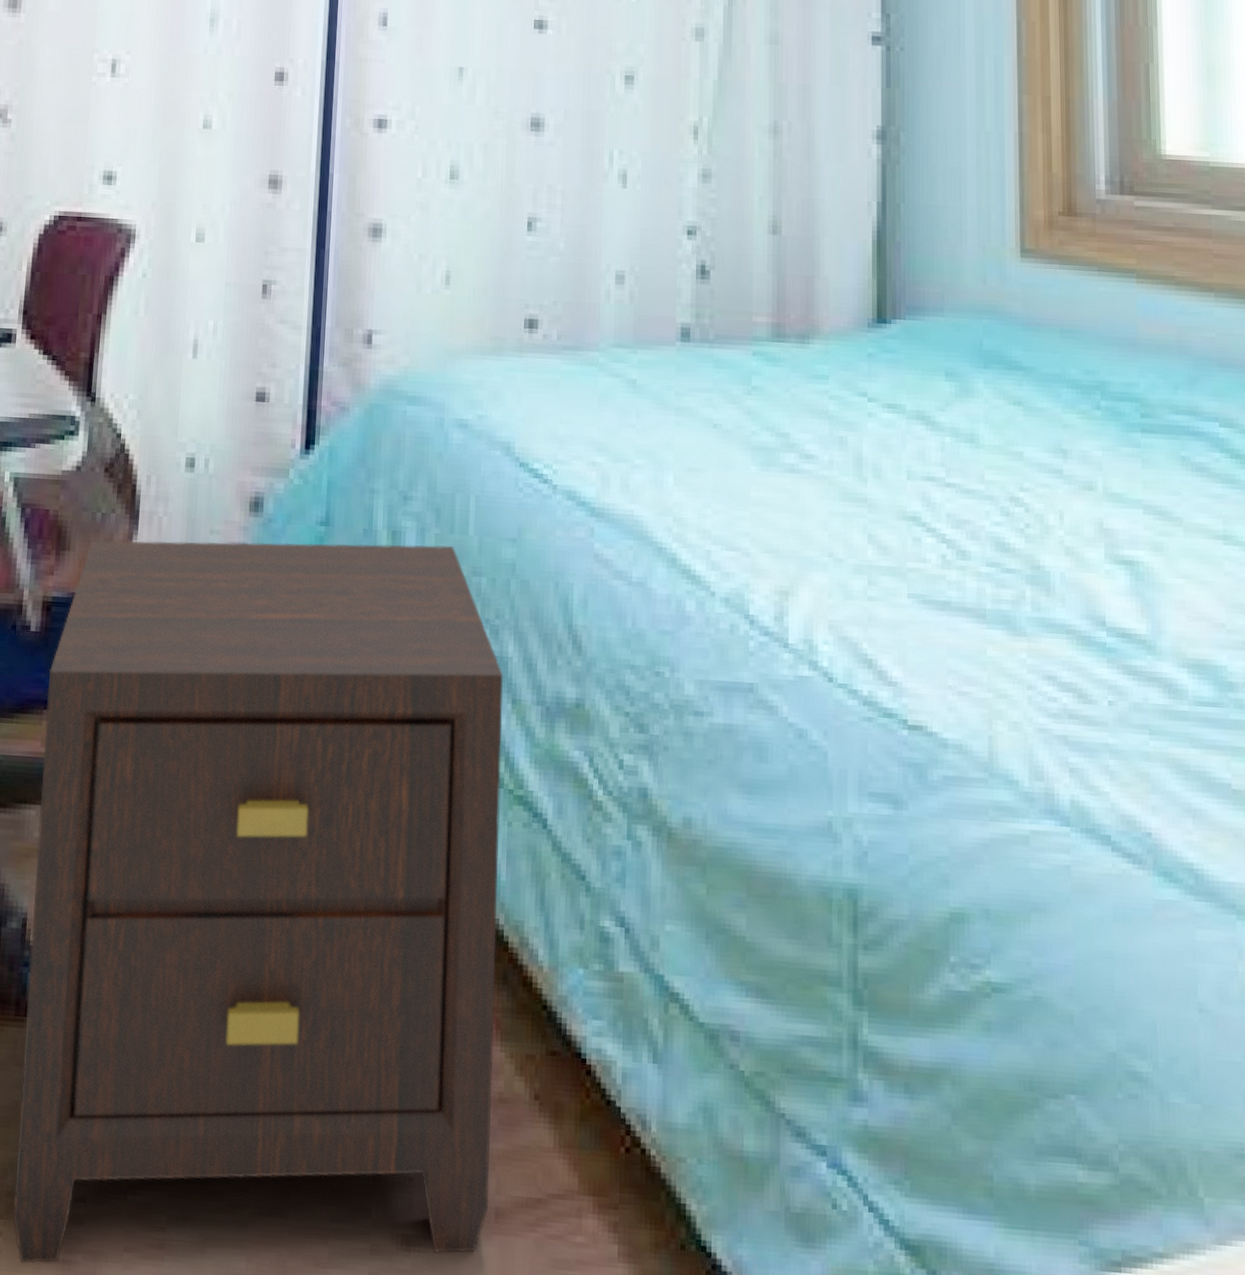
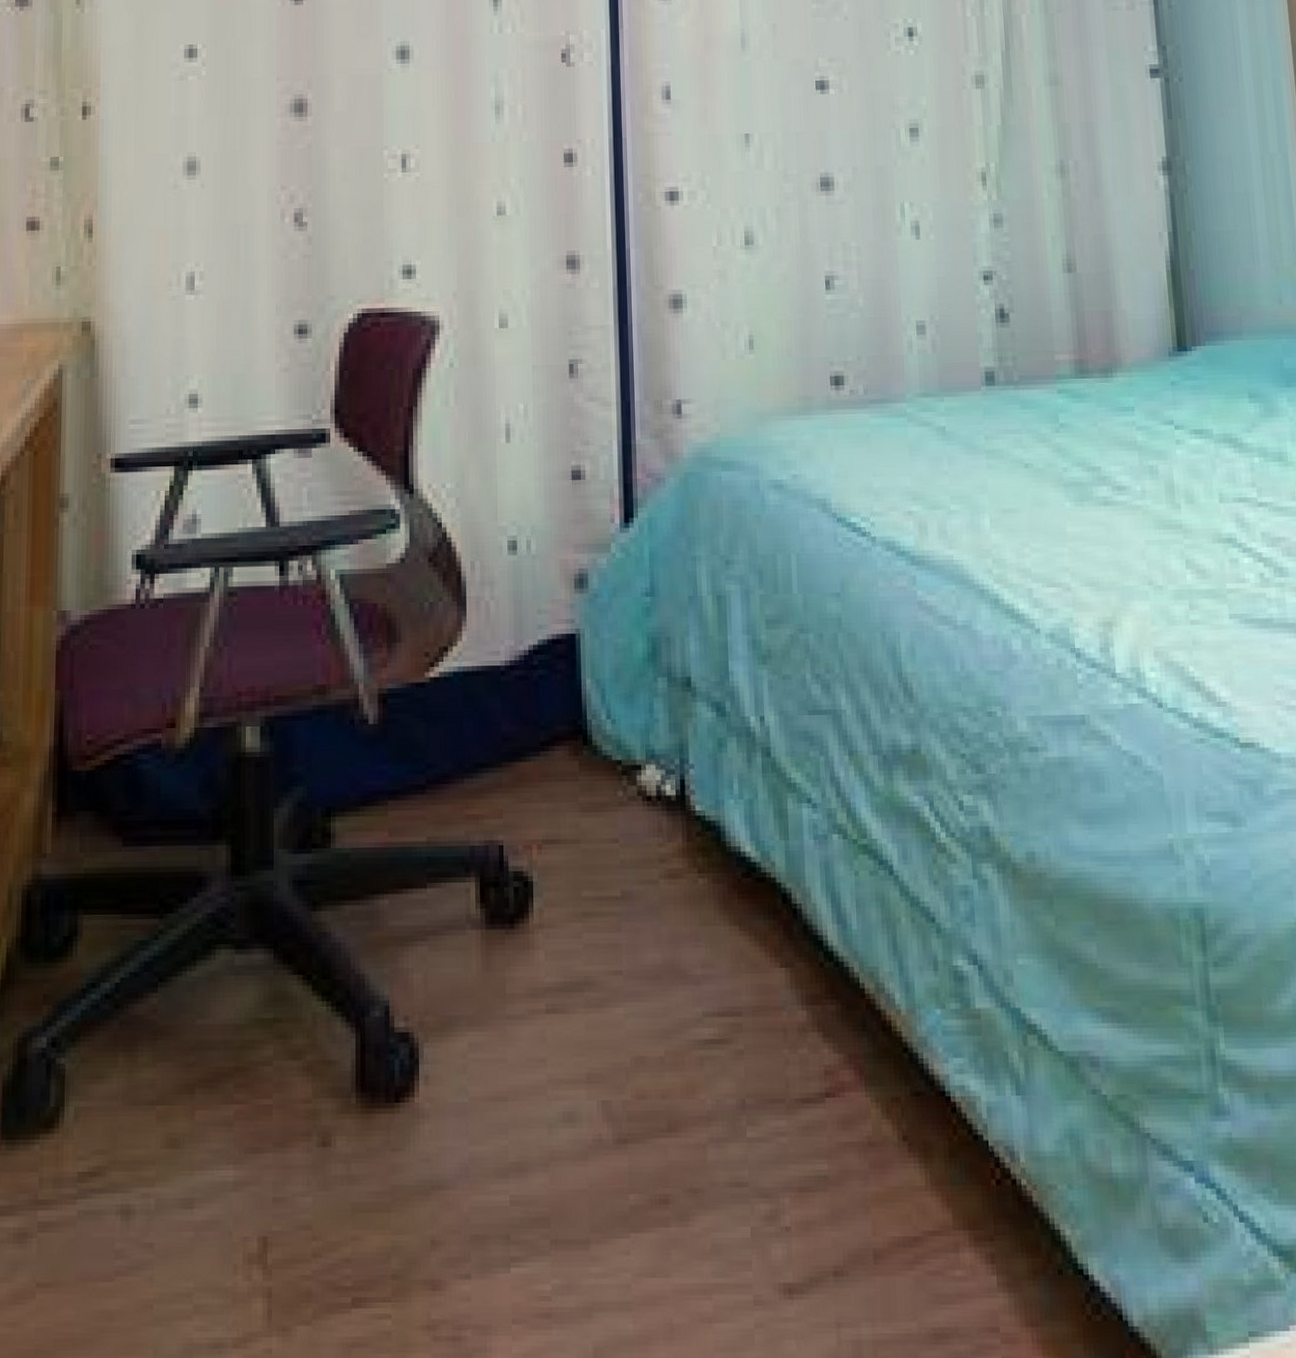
nightstand: present [12,540,503,1264] -> none [390,606,867,1343]

